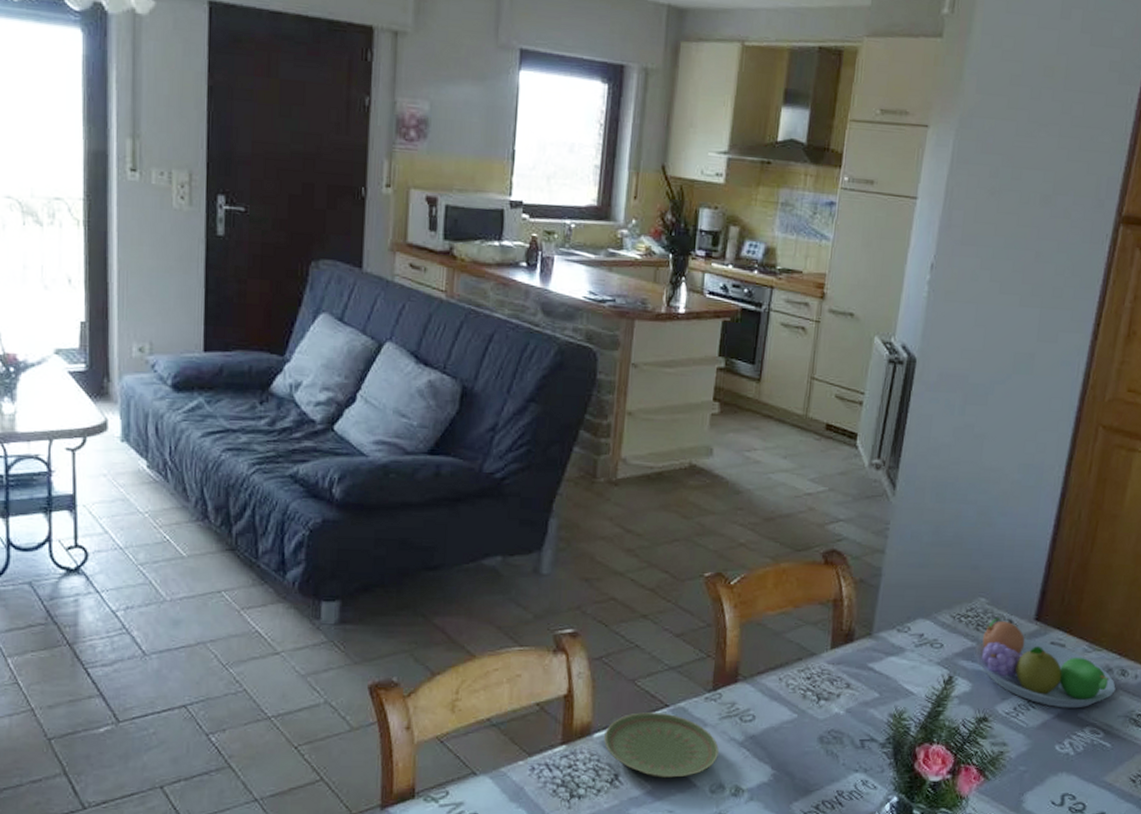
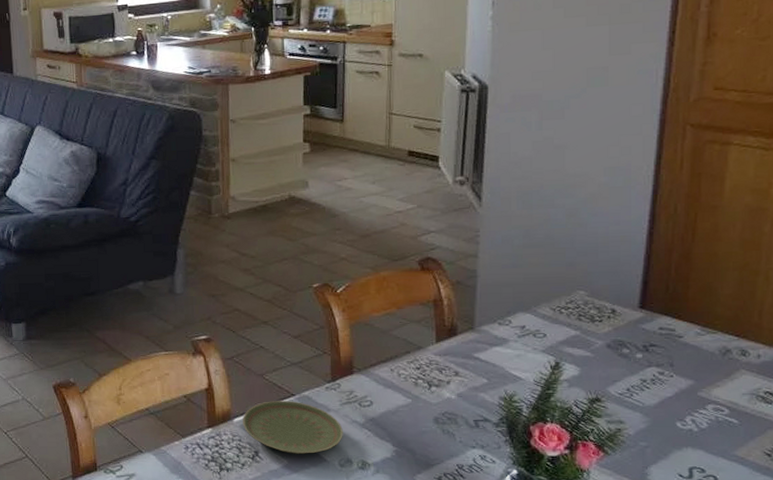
fruit bowl: present [973,618,1116,709] -> none [578,308,737,388]

